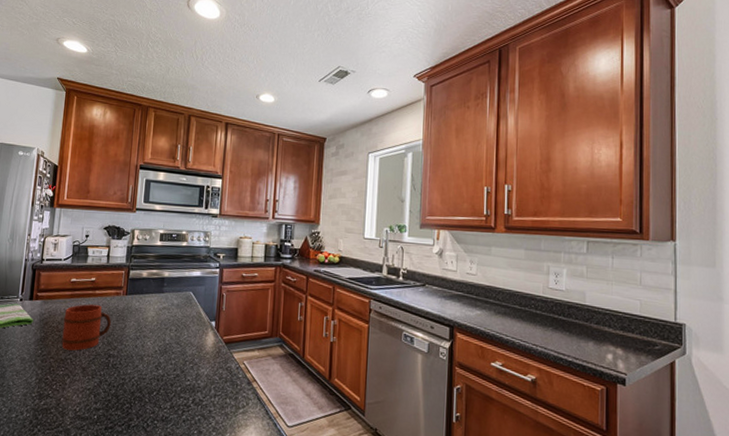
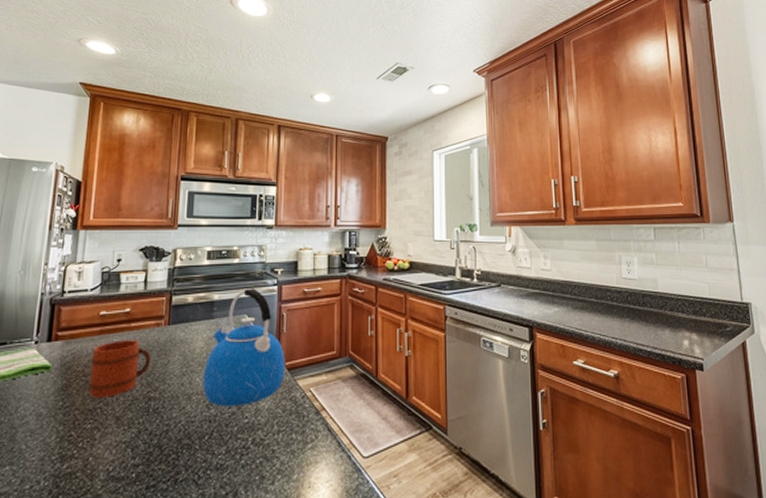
kettle: none [153,269,223,370] -> present [202,288,285,407]

